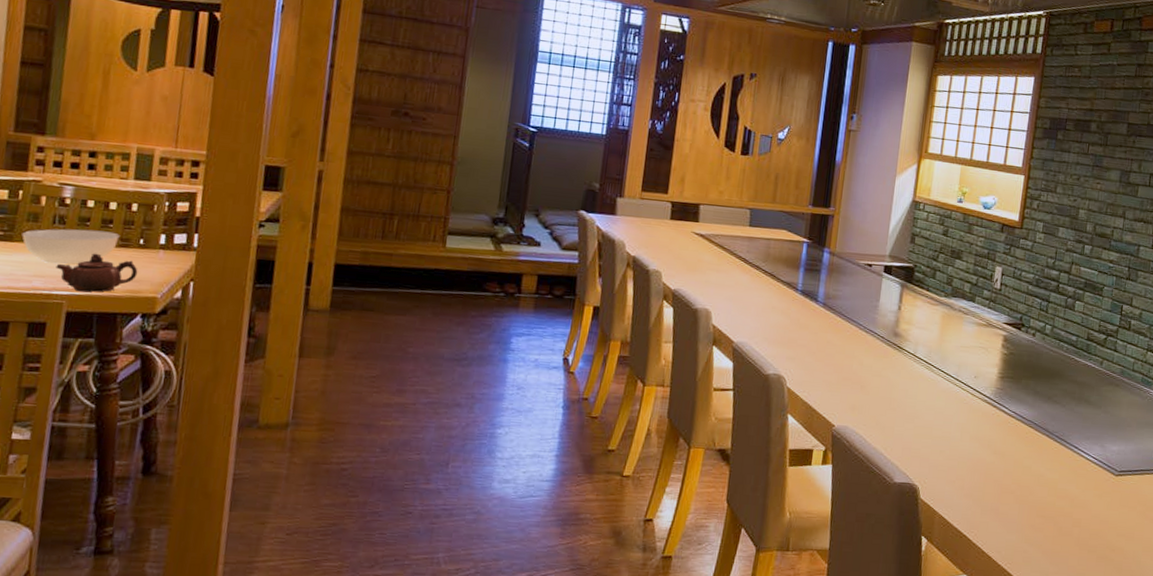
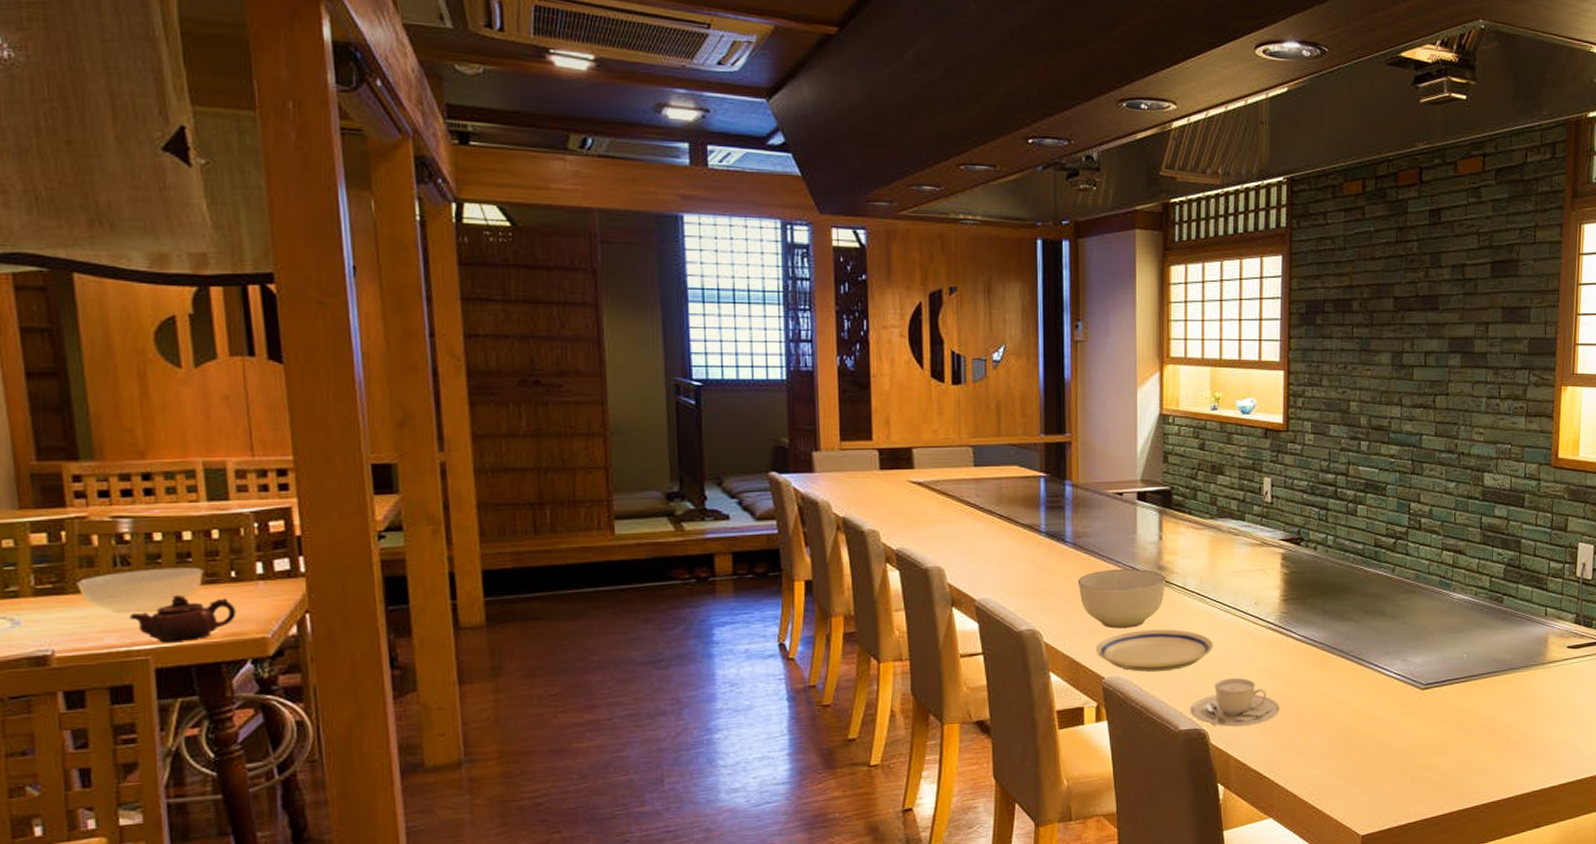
bowl: none [822,330,900,385] -> present [1077,568,1167,629]
plate: none [830,387,934,427] -> present [1095,629,1213,672]
teacup: none [905,441,986,487] -> present [1189,677,1280,727]

